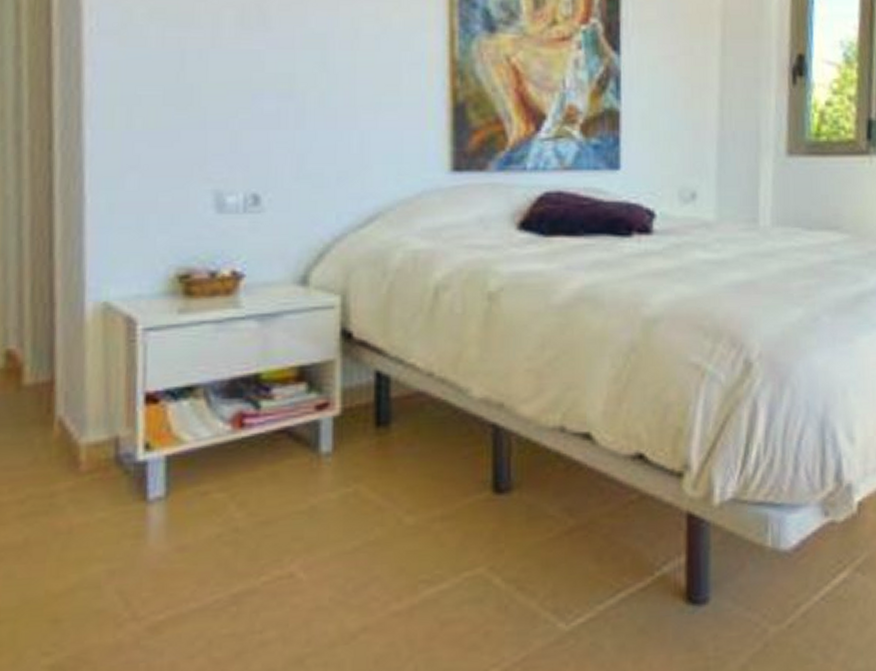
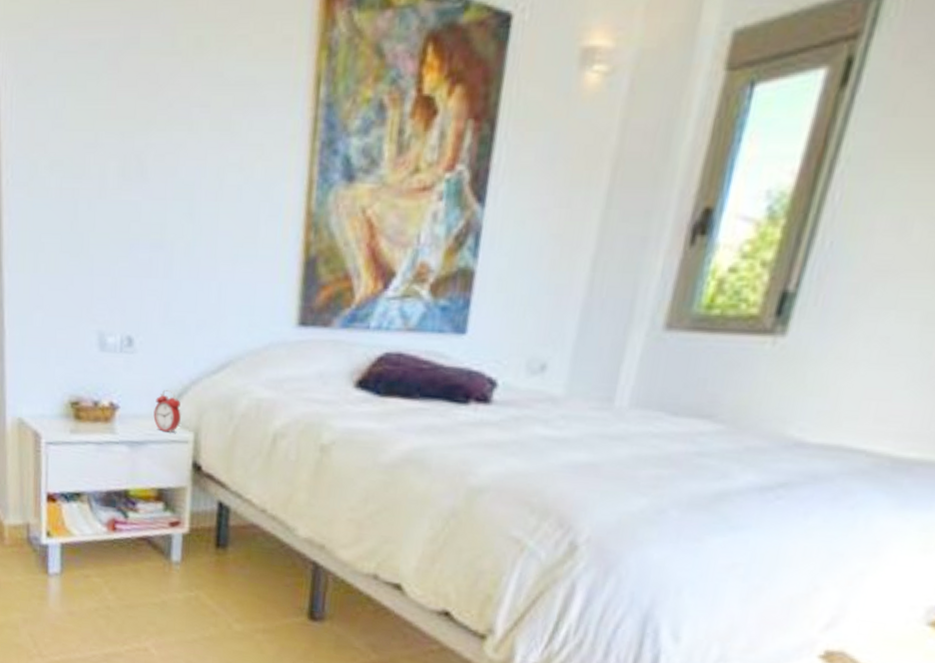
alarm clock: none [289,249,324,300] -> present [153,389,181,434]

